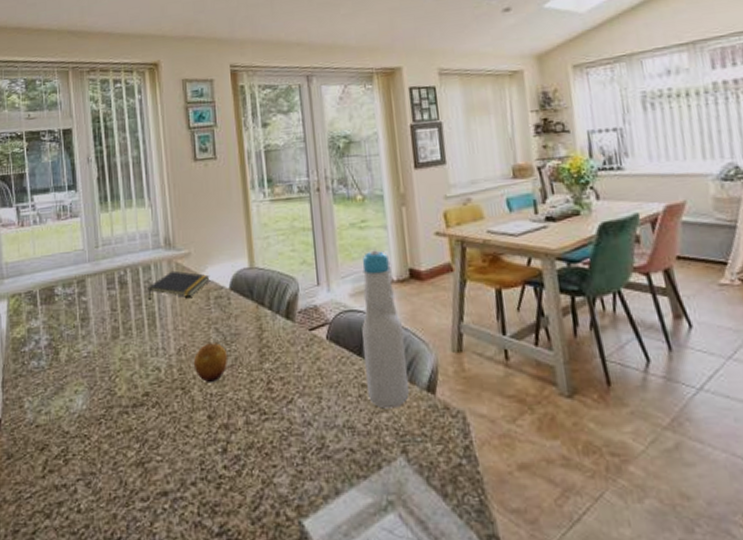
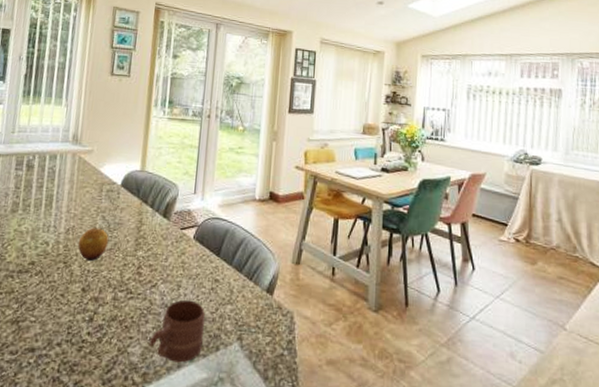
notepad: present [147,270,210,300] -> none [49,162,106,187]
mug: none [296,412,361,489] -> present [149,299,205,363]
bottle: present [362,250,409,409] -> none [219,172,257,303]

